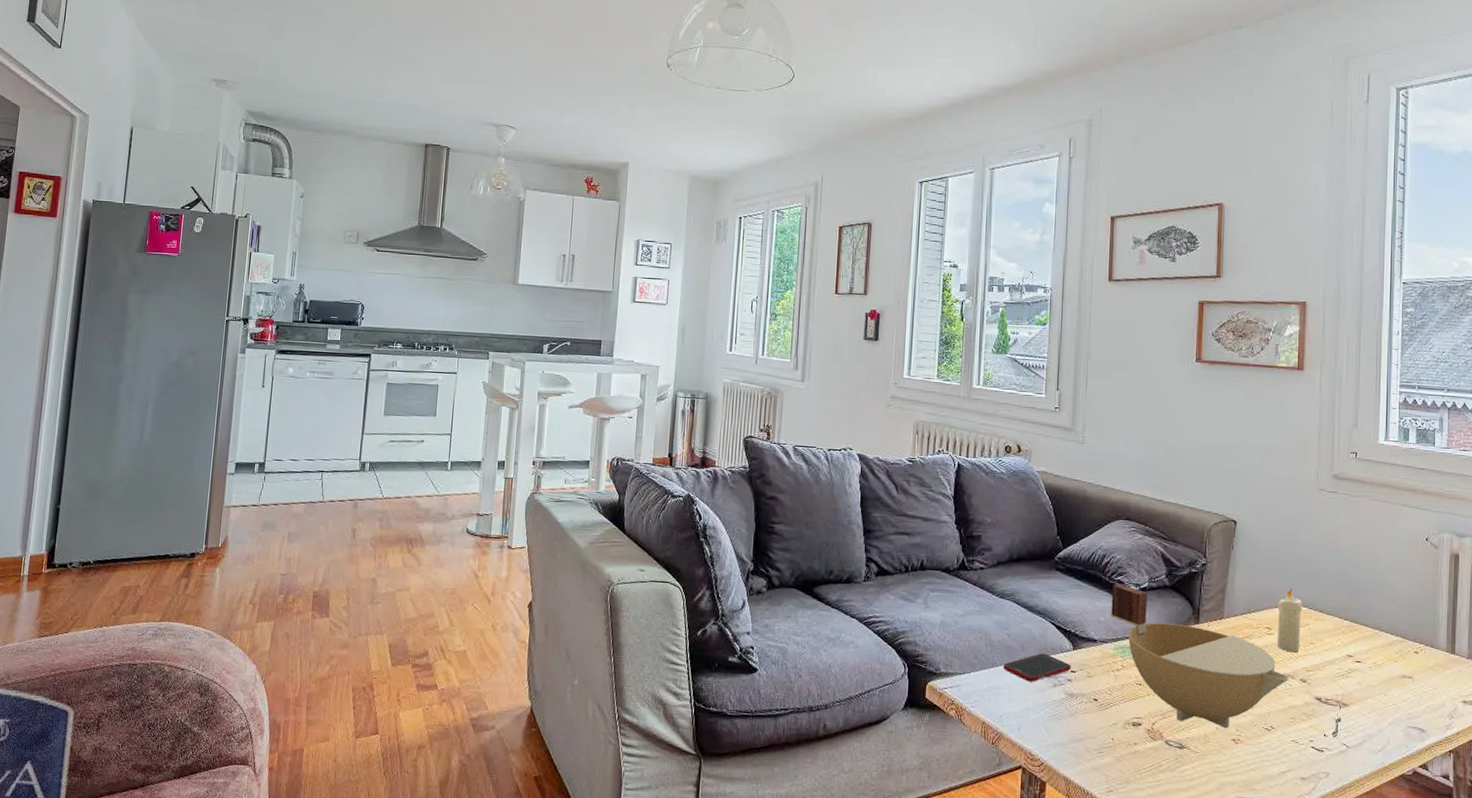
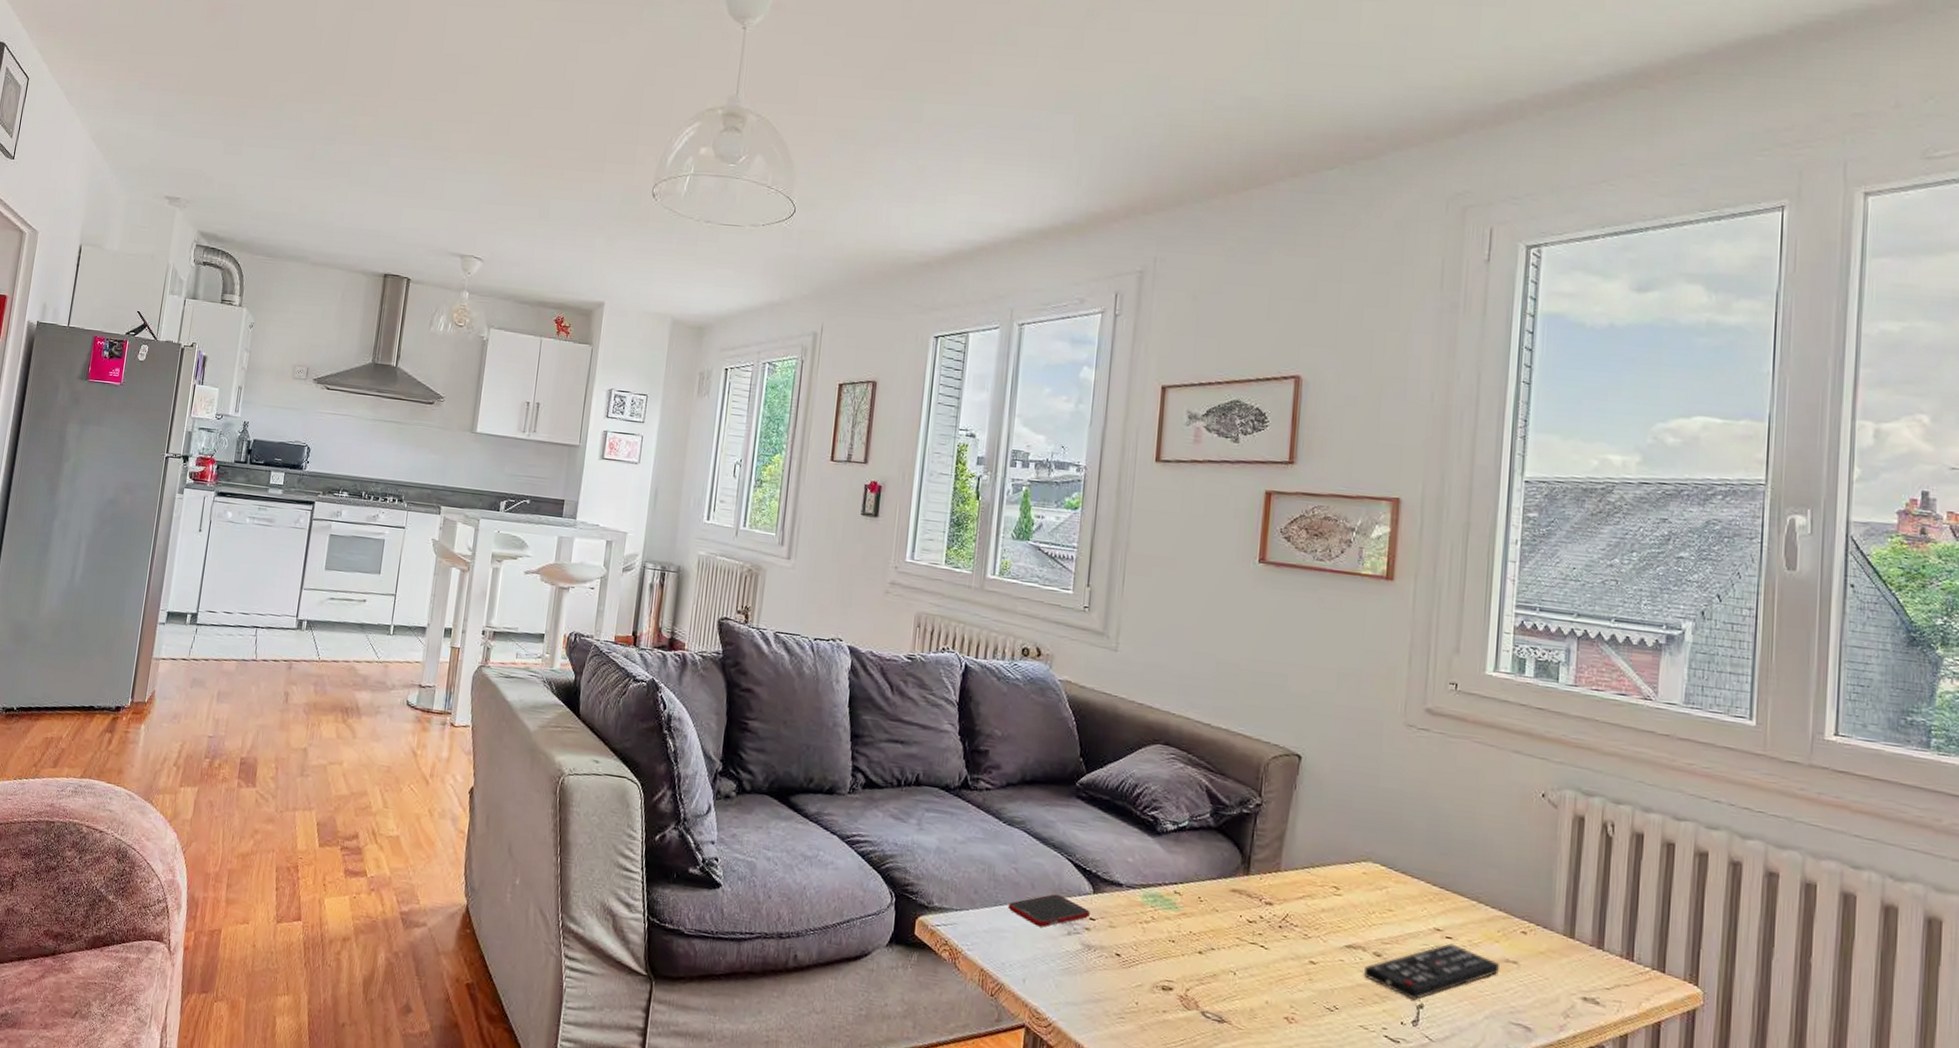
bowl: present [1111,583,1289,729] -> none [1141,819,1360,1004]
candle: present [1276,588,1302,653] -> none [1345,841,1380,920]
remote control: none [1294,666,1398,716] -> present [1364,943,1499,1000]

